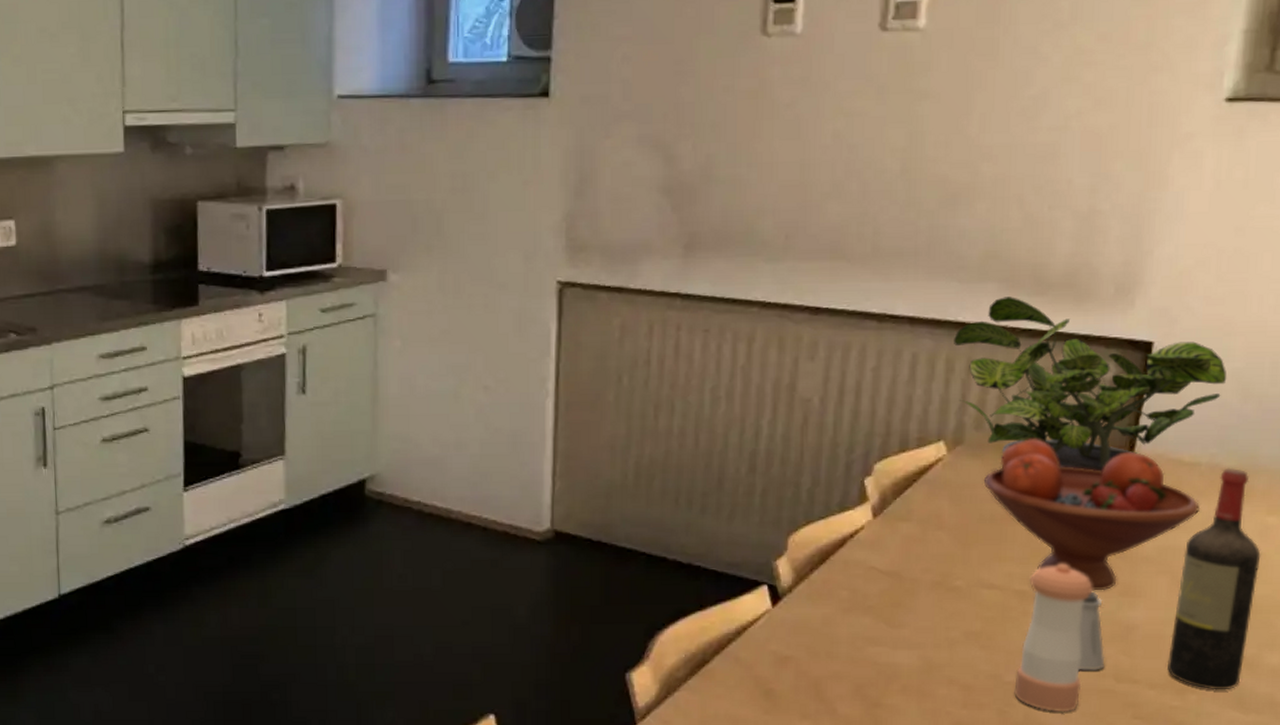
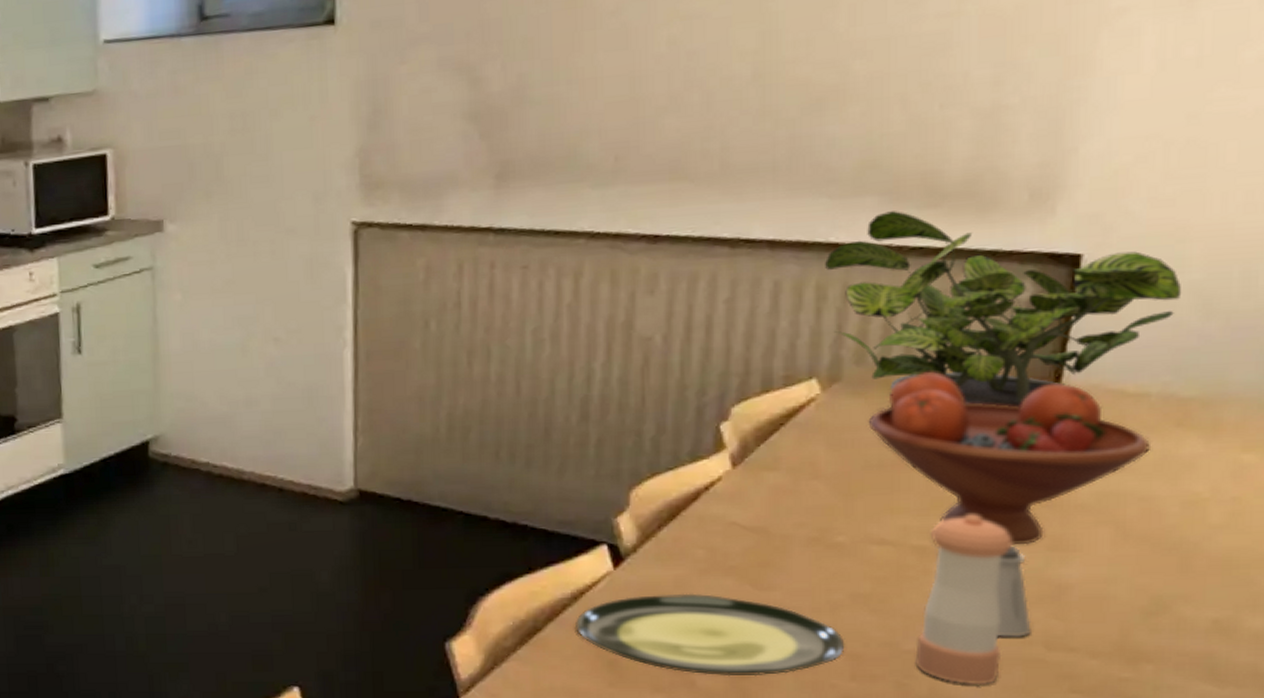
plate: none [738,630,959,705] -> present [576,593,845,677]
wine bottle: present [1168,467,1261,690] -> none [1114,397,1235,660]

